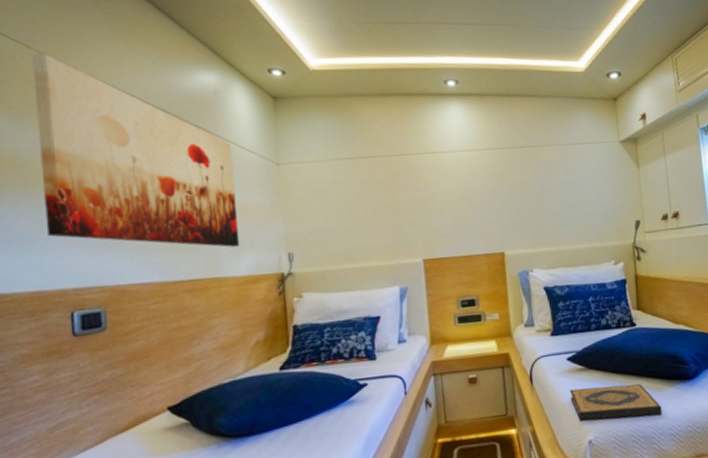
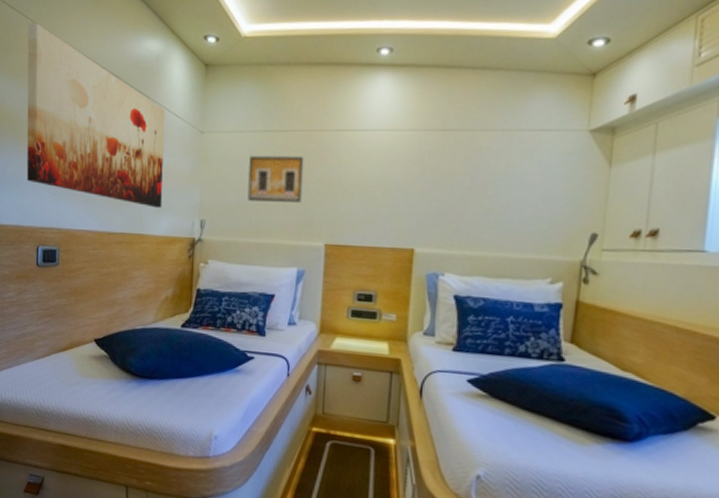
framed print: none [334,179,395,228] -> present [247,155,304,202]
hardback book: present [569,384,662,422] -> none [463,414,580,474]

